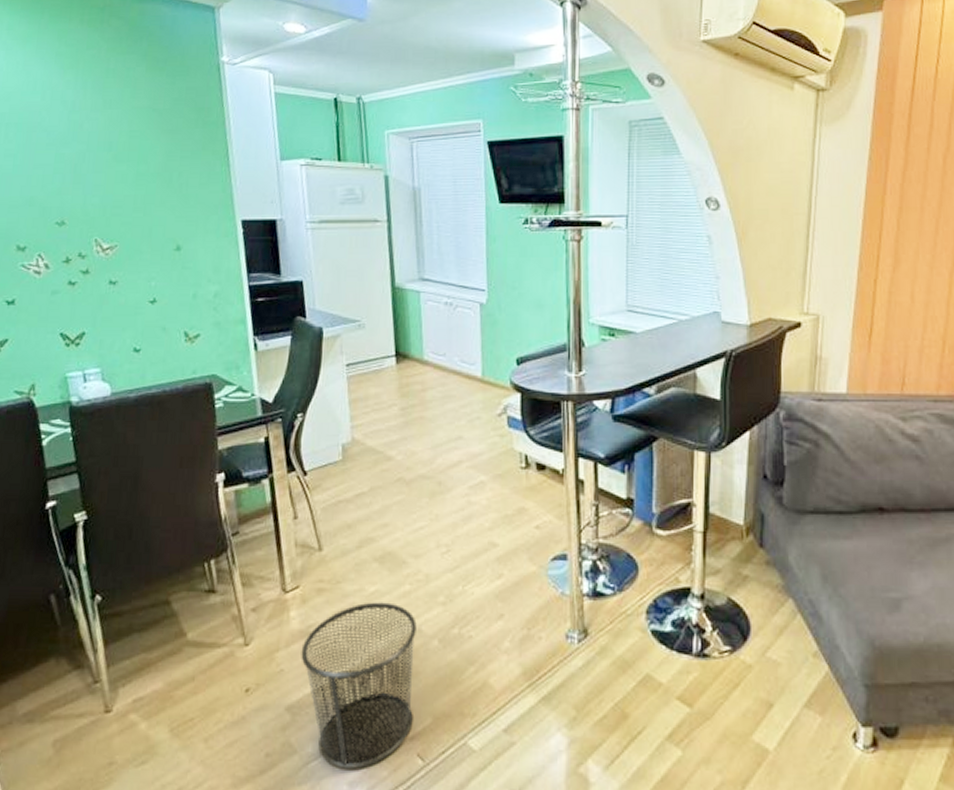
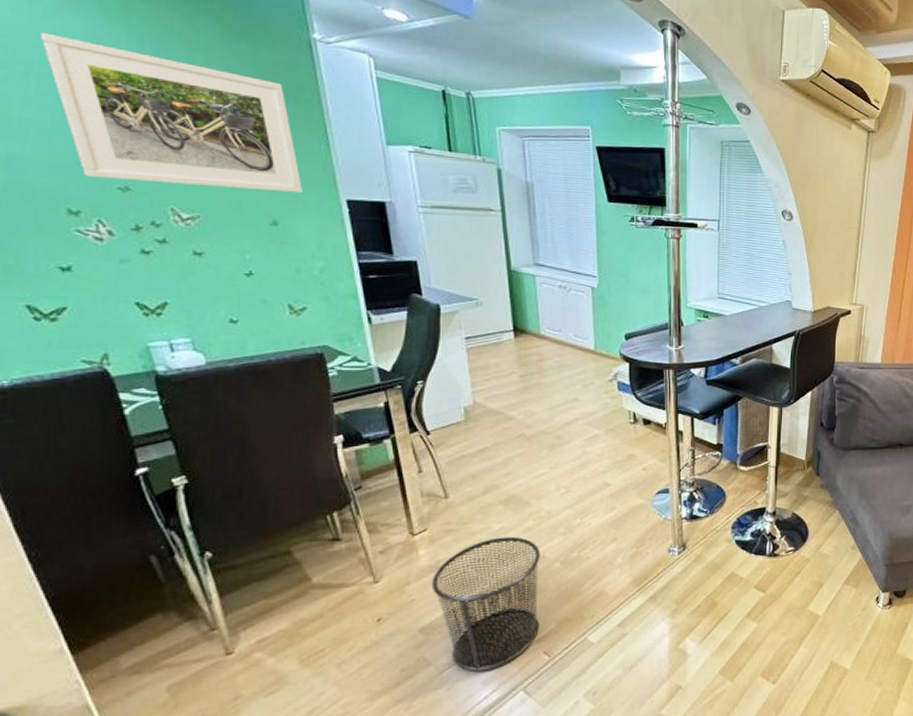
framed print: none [12,86,205,217] -> present [41,32,304,194]

